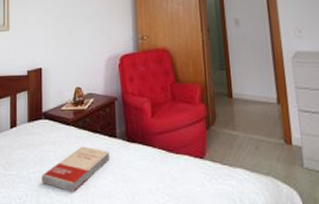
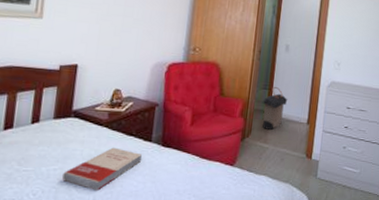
laundry hamper: none [221,65,249,114] -> present [262,86,288,130]

